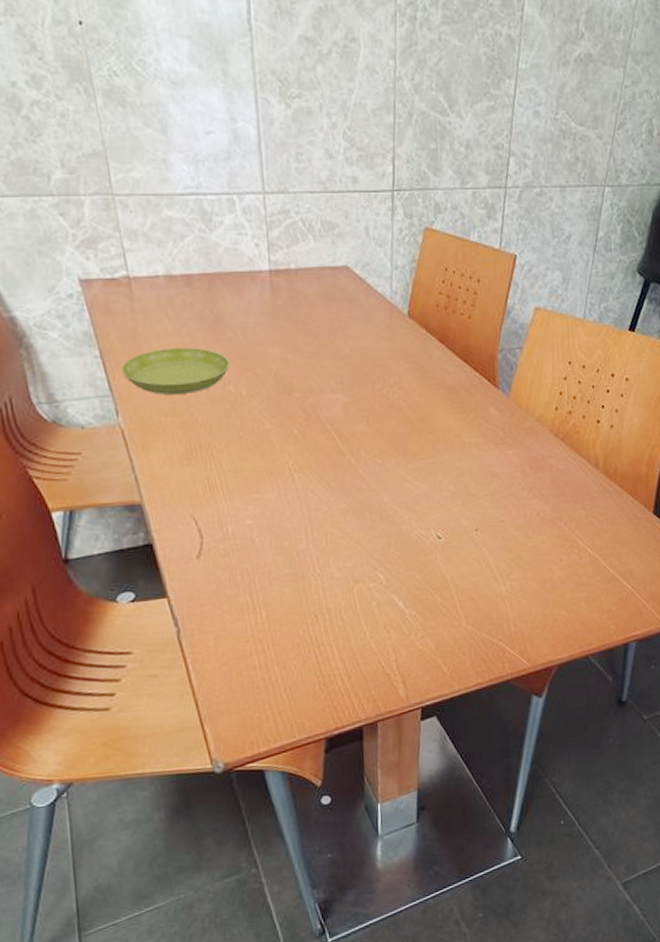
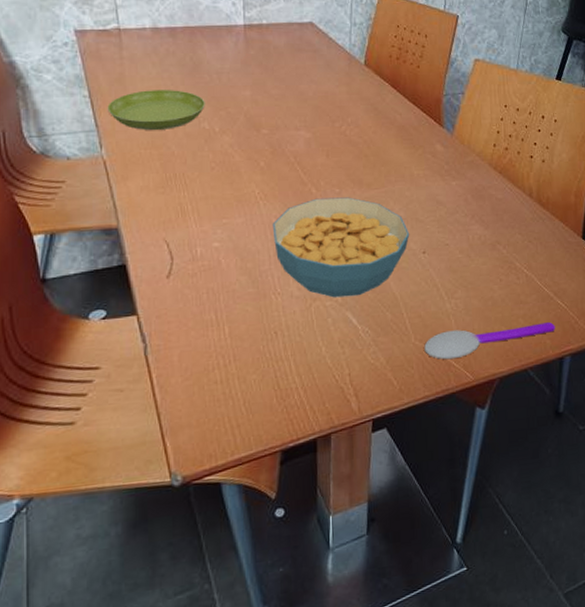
cereal bowl: none [309,468,461,580] -> present [272,197,410,298]
spoon: none [476,606,620,646] -> present [424,322,555,360]

